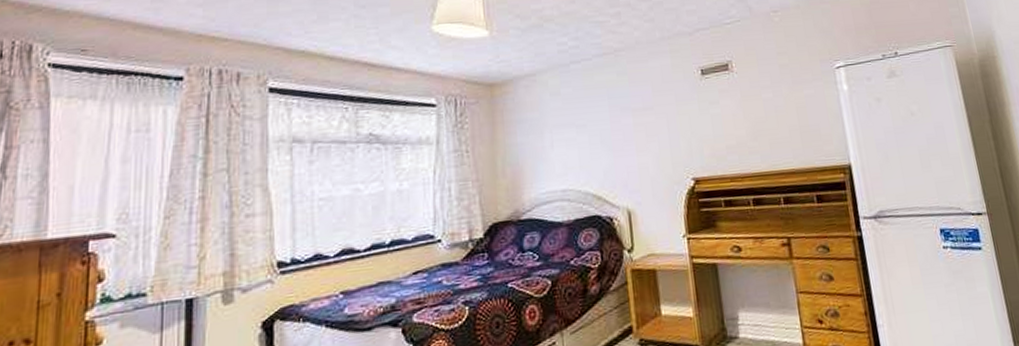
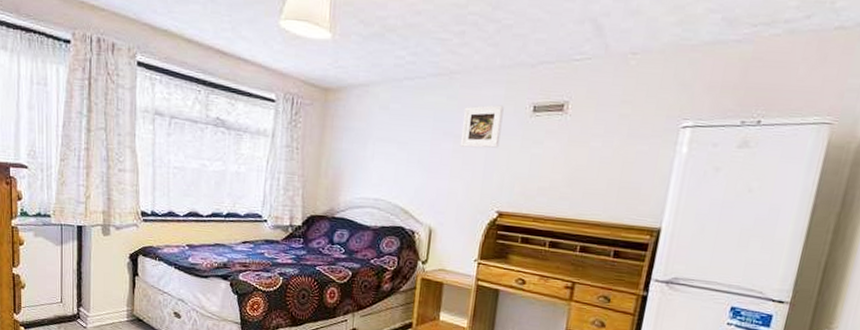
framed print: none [636,73,678,120] -> present [459,105,504,148]

